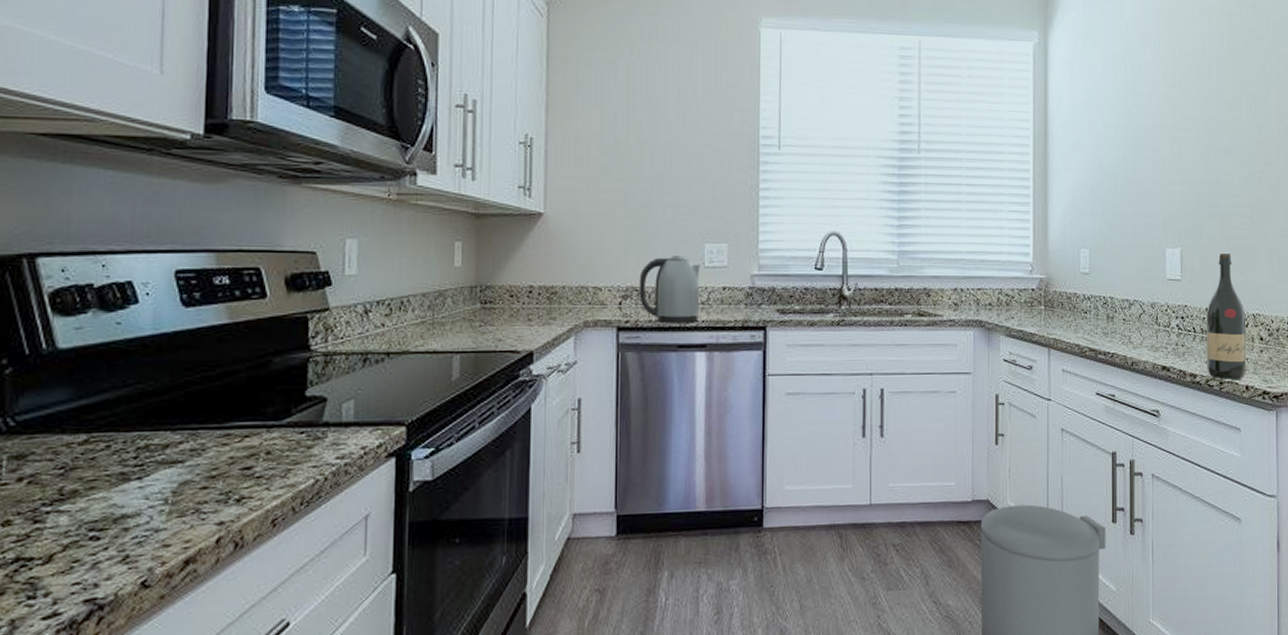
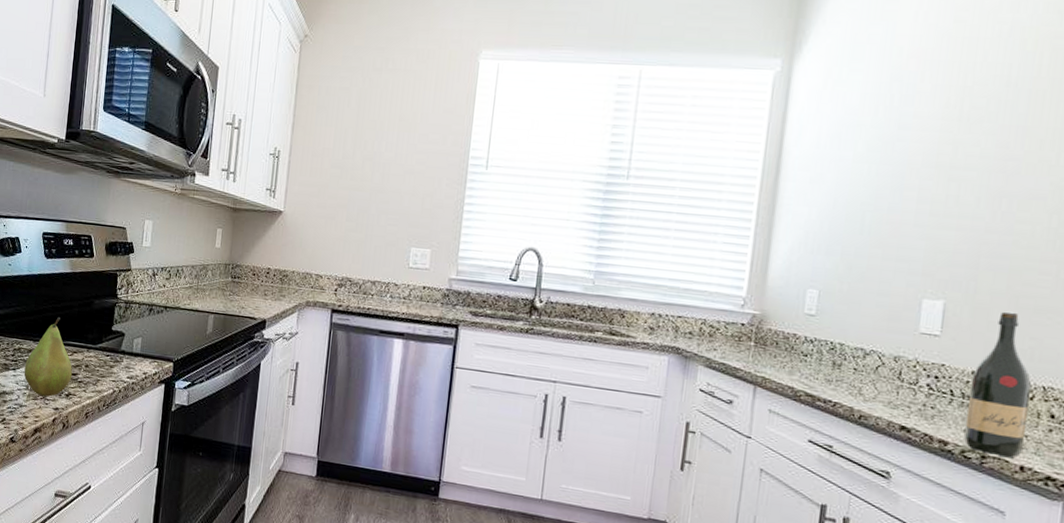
fruit: none [158,390,245,510] -> present [24,317,73,397]
kettle: present [639,256,700,324] -> none [351,255,406,314]

